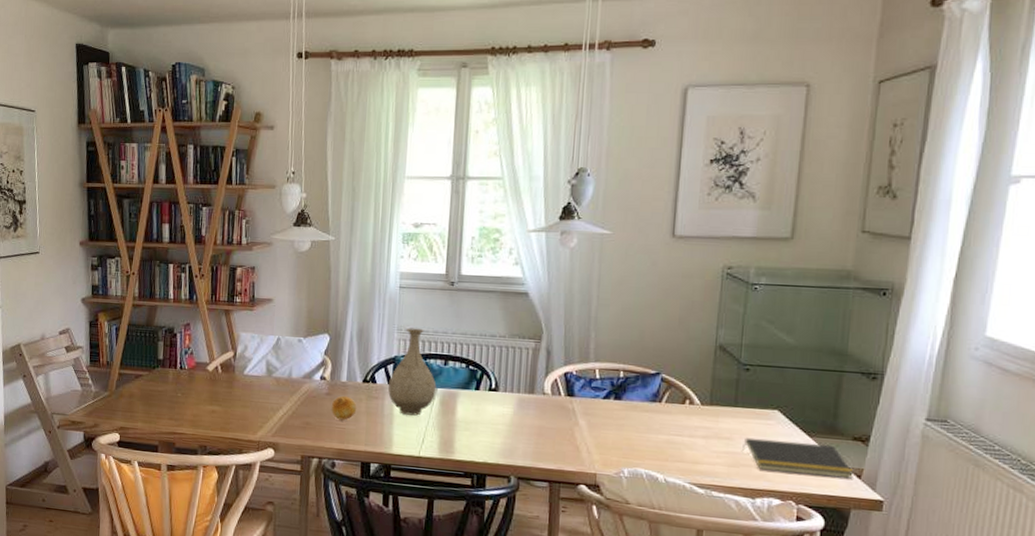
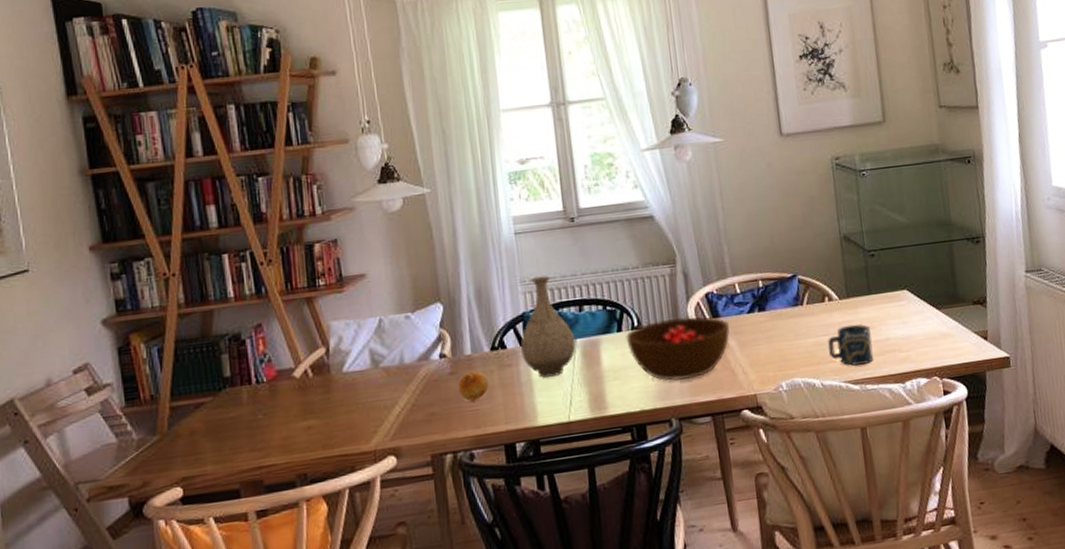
bowl: none [482,387,583,446] -> present [626,316,730,381]
cup: none [678,430,729,472] -> present [827,324,874,366]
notepad: present [742,437,854,479] -> none [883,313,981,353]

